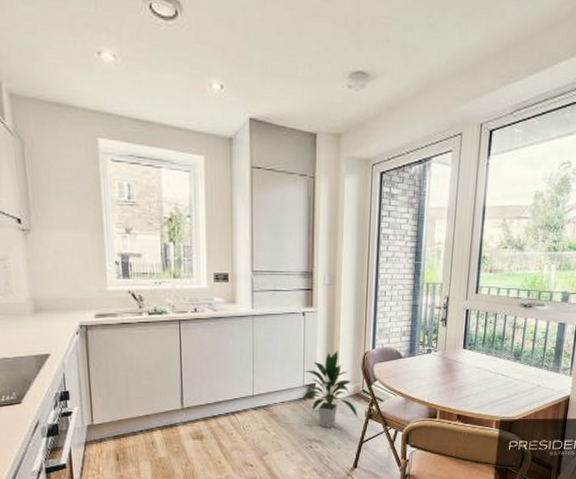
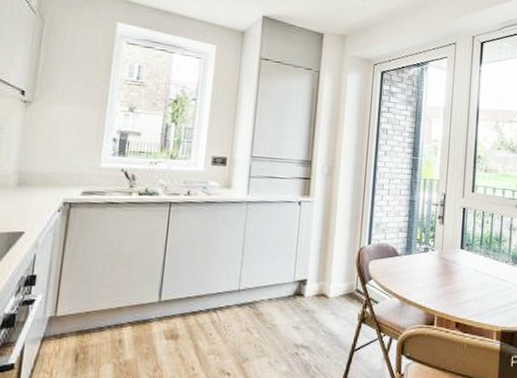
indoor plant: present [301,350,359,429] -> none [291,243,351,333]

